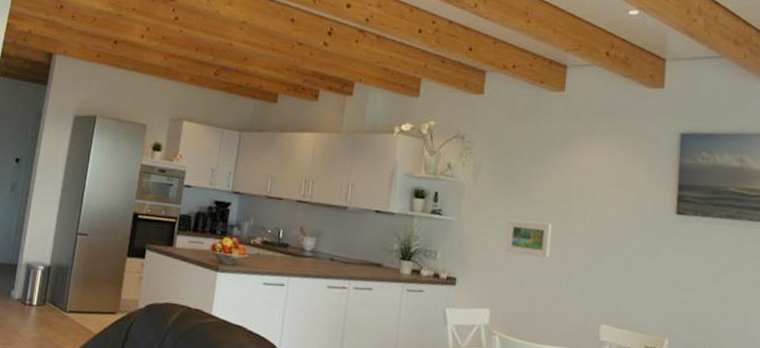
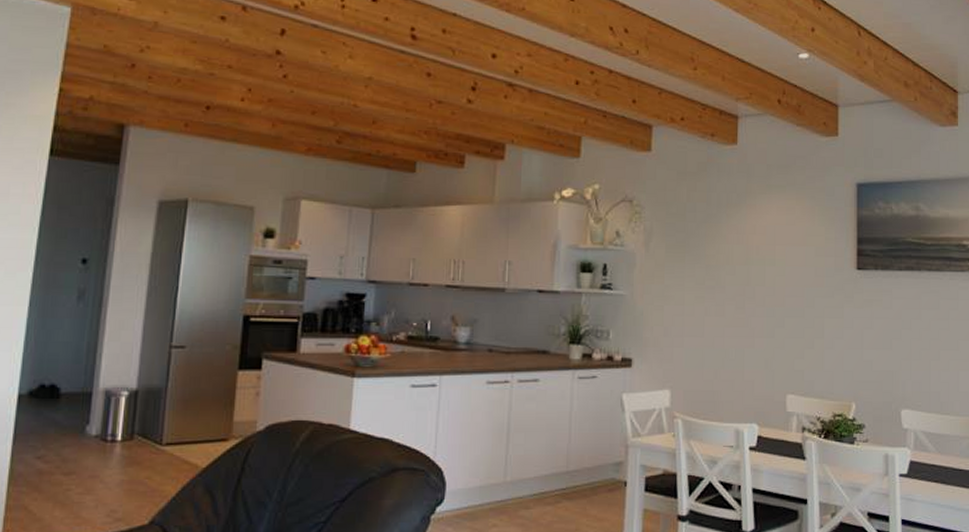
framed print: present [505,219,552,258] -> none [683,289,732,327]

